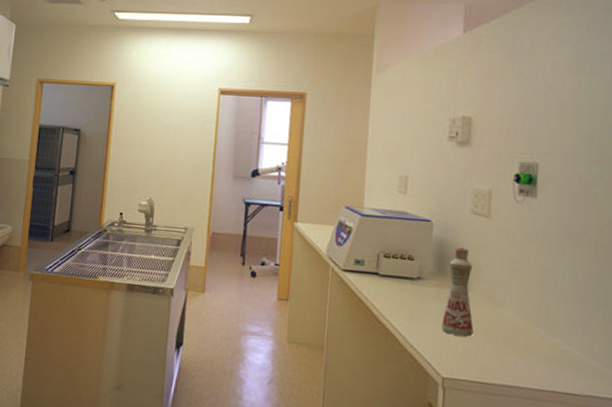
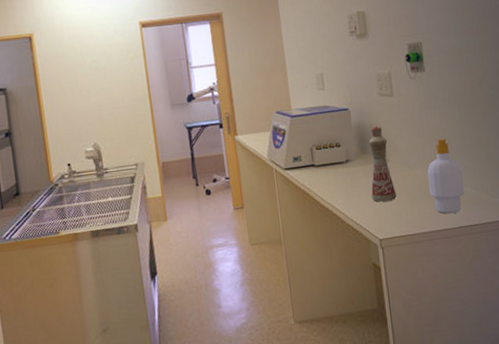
soap bottle: none [517,279,568,373] -> present [427,138,465,214]

